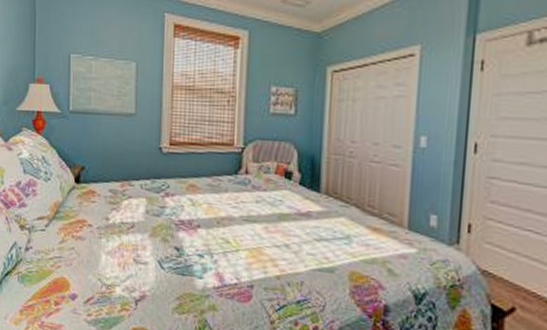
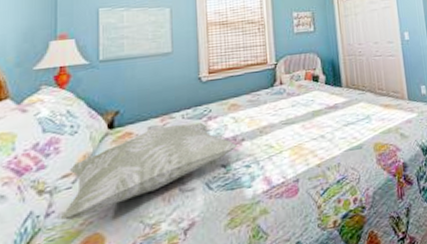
decorative pillow: none [36,192,193,260] -> present [60,123,238,221]

